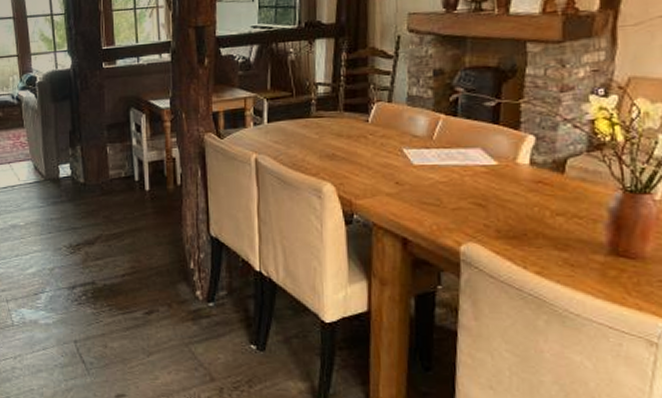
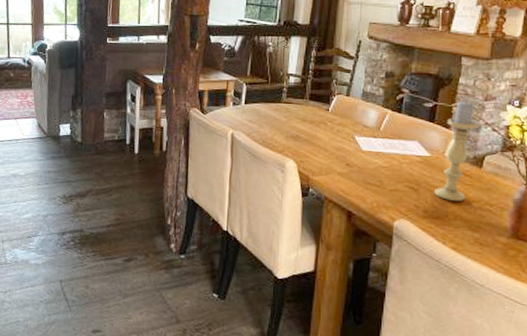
candle holder: none [507,94,555,216] -> present [434,100,478,201]

